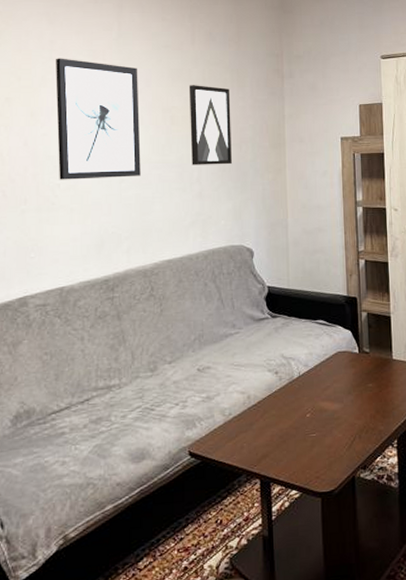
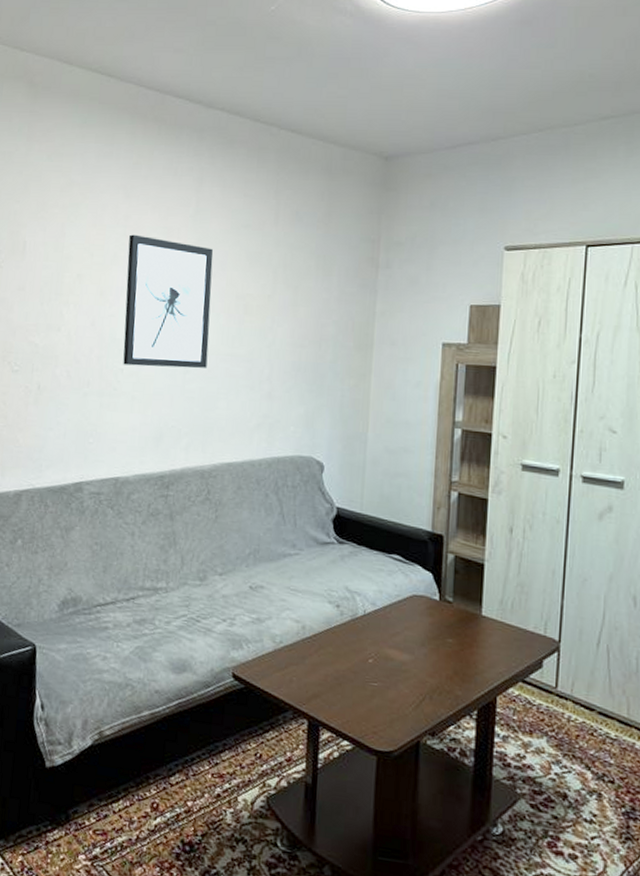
wall art: present [188,85,232,165] -> none [263,271,314,364]

